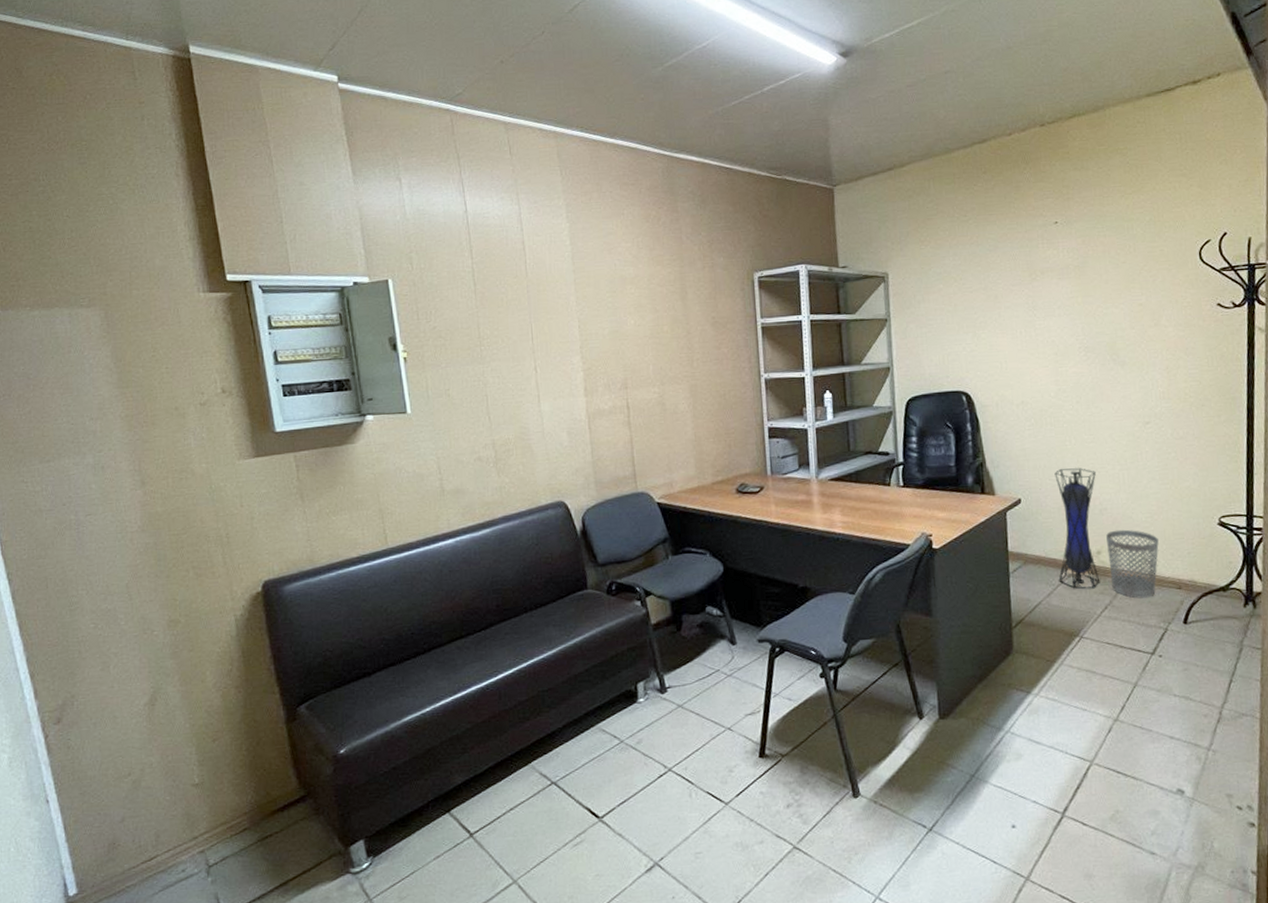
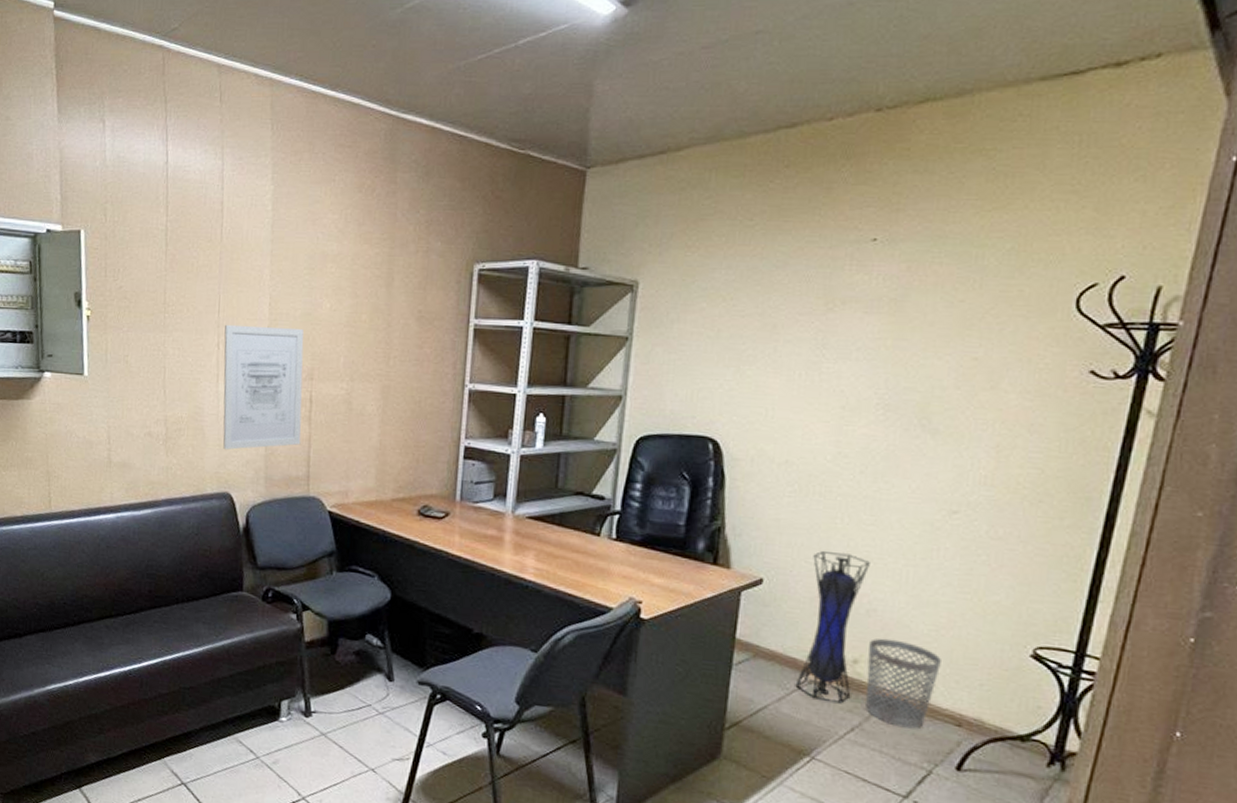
wall art: none [540,345,624,462] -> present [223,324,304,450]

